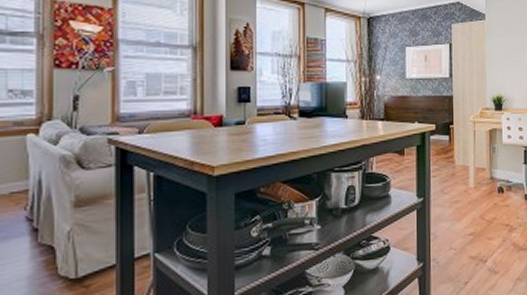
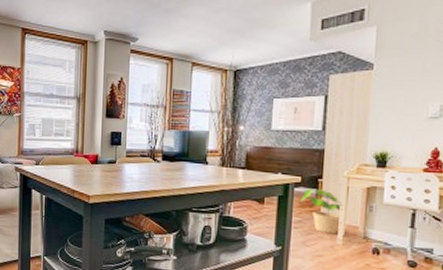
potted plant: none [437,135,472,179] -> present [301,188,343,235]

